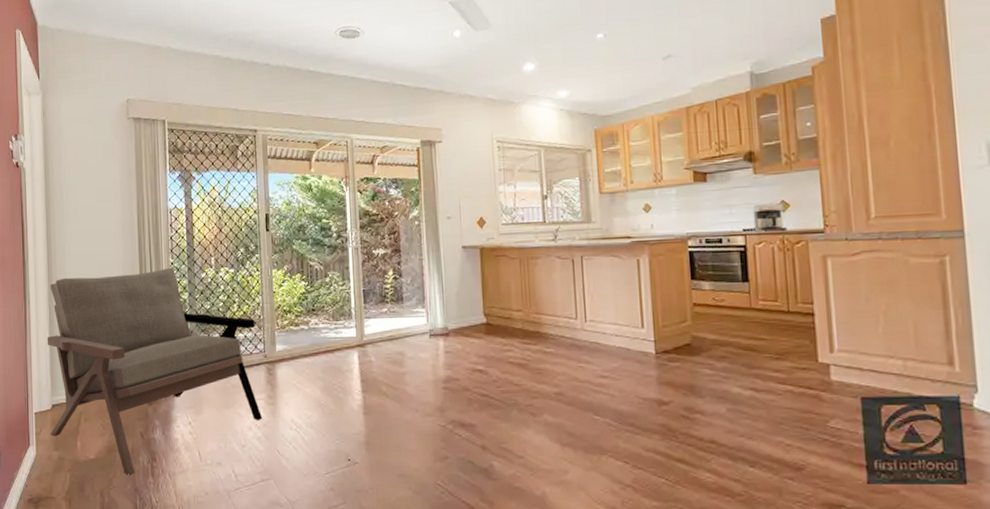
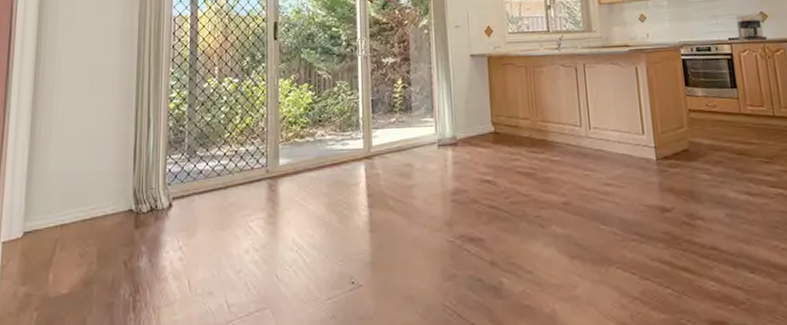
armchair: present [47,267,263,475] -> none [19,77,262,311]

